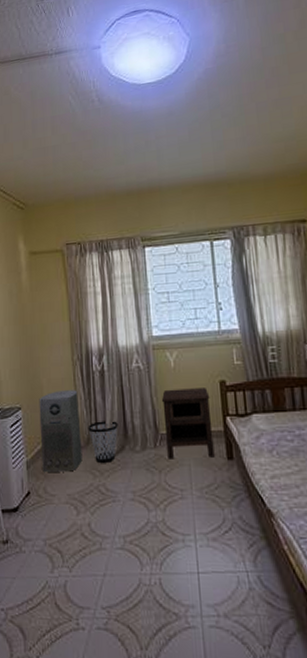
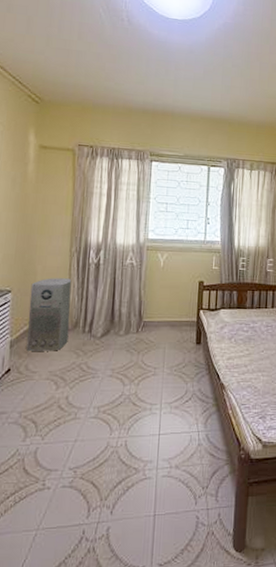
wastebasket: present [88,421,118,463] -> none [77,307,107,344]
nightstand: present [161,388,215,459] -> none [147,284,189,343]

